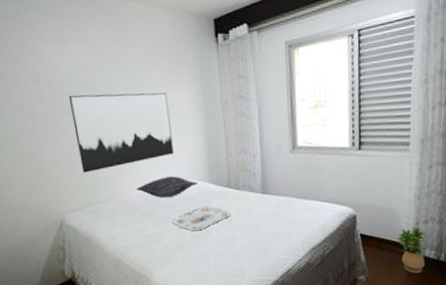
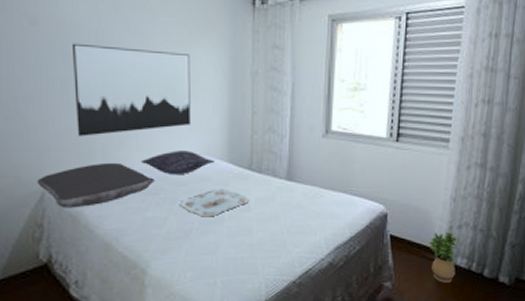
pillow: none [55,191,149,233] -> present [37,162,154,208]

